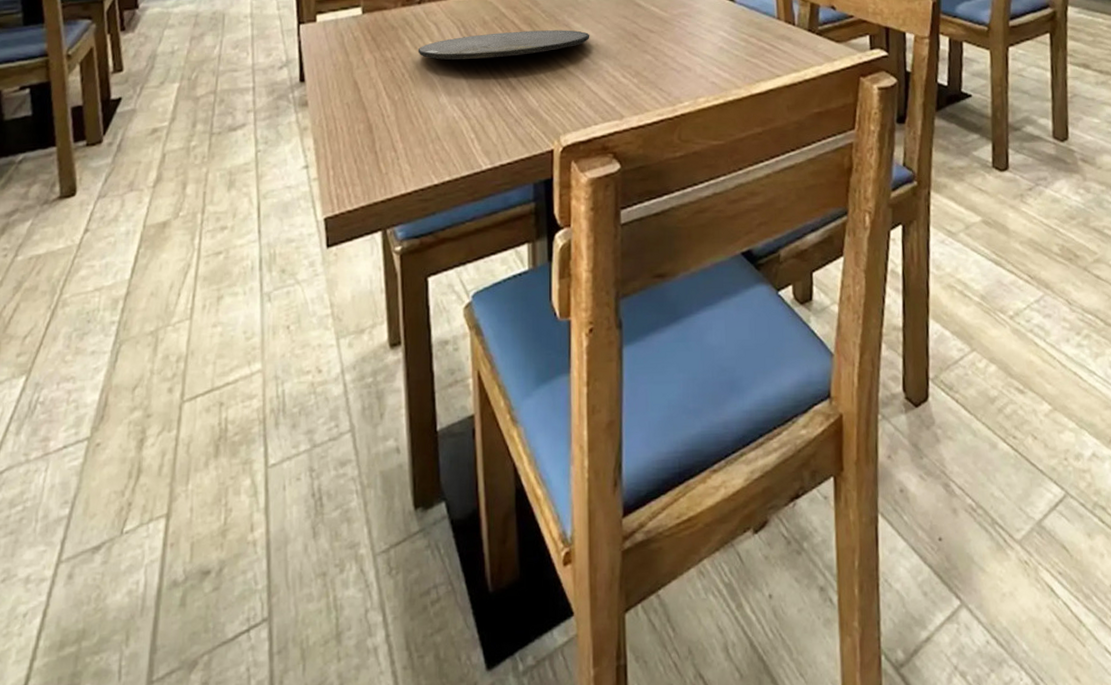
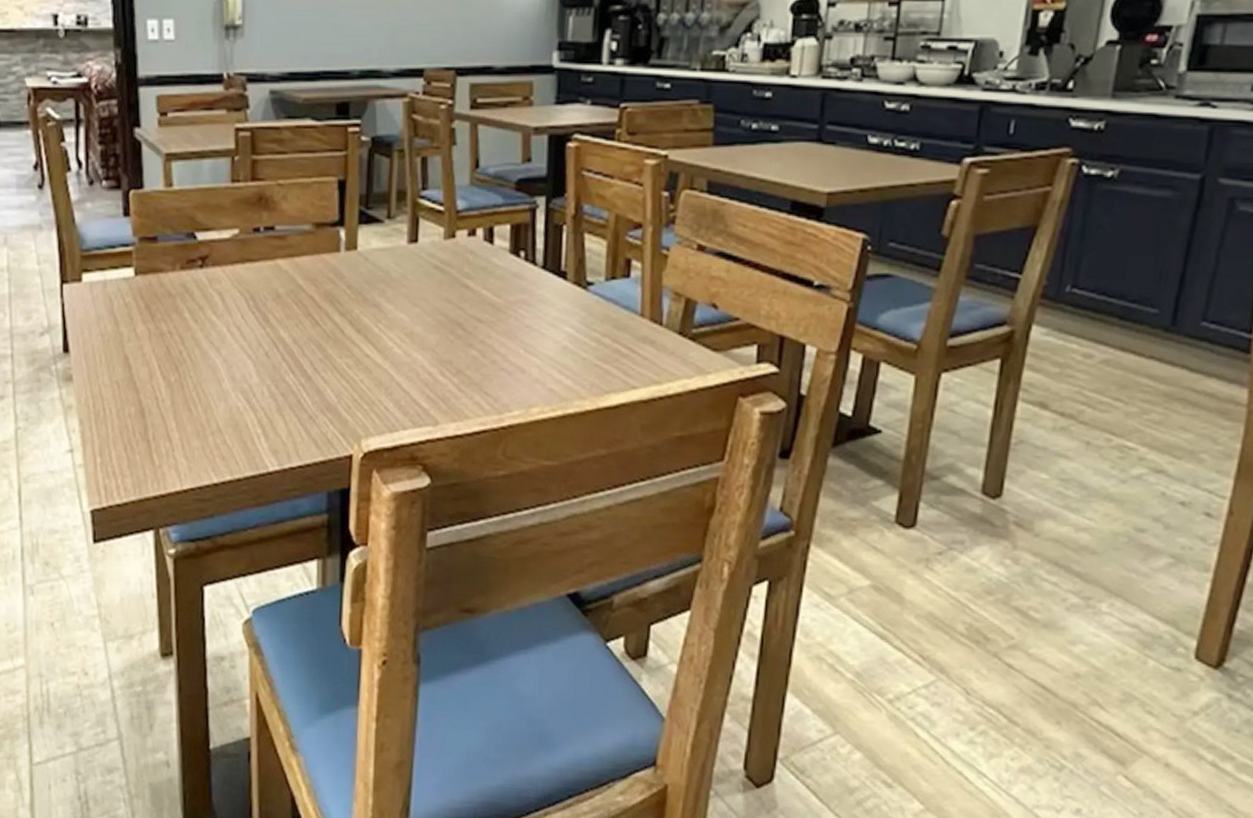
plate: present [418,30,590,60] -> none [198,309,404,340]

